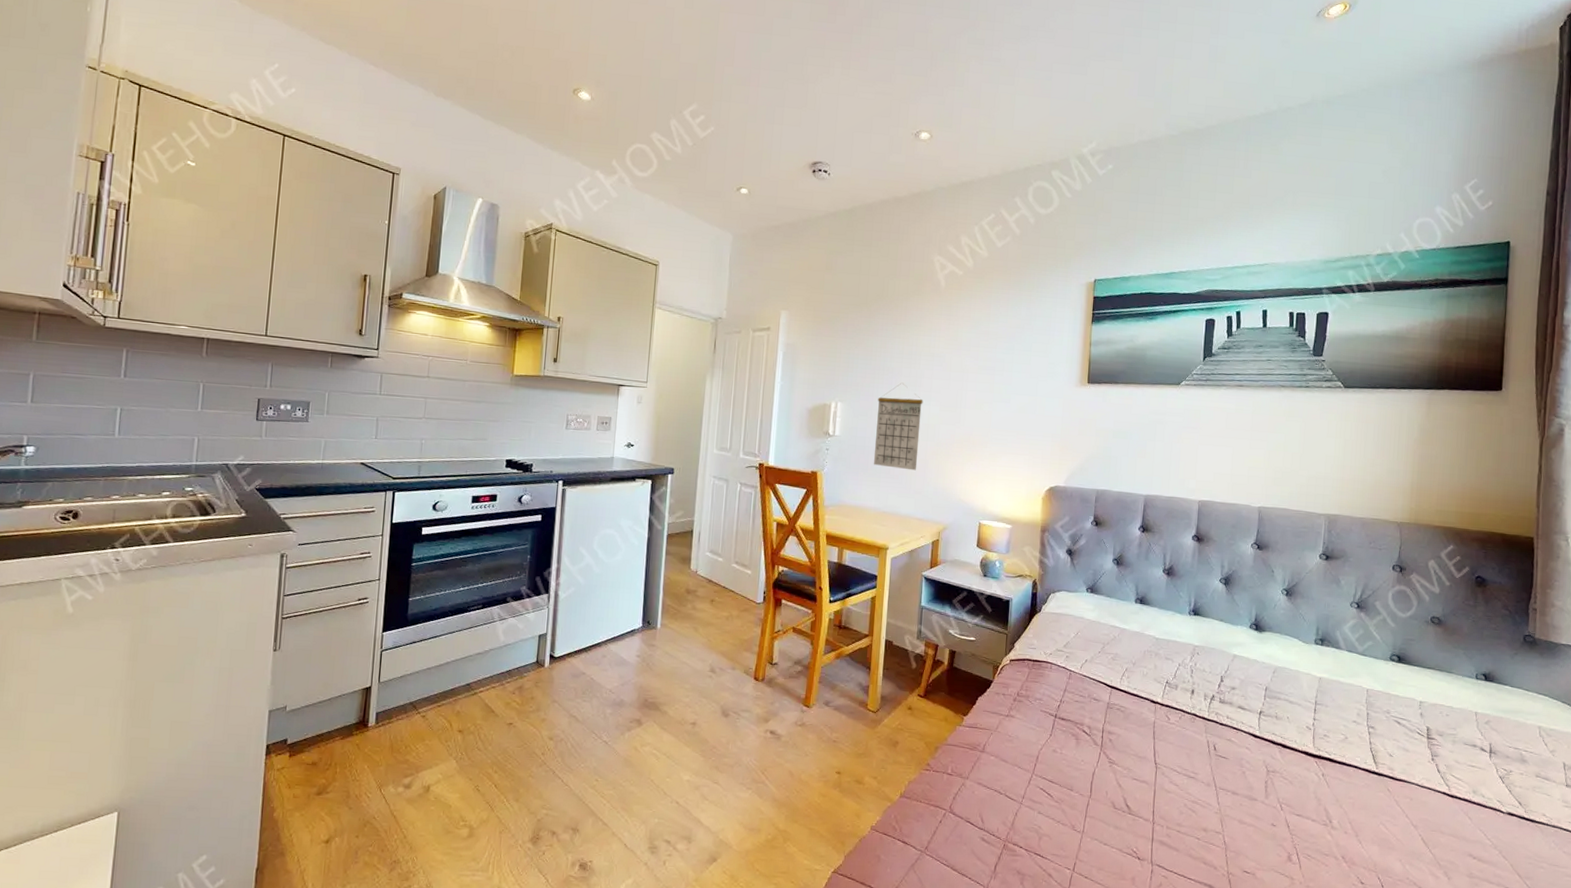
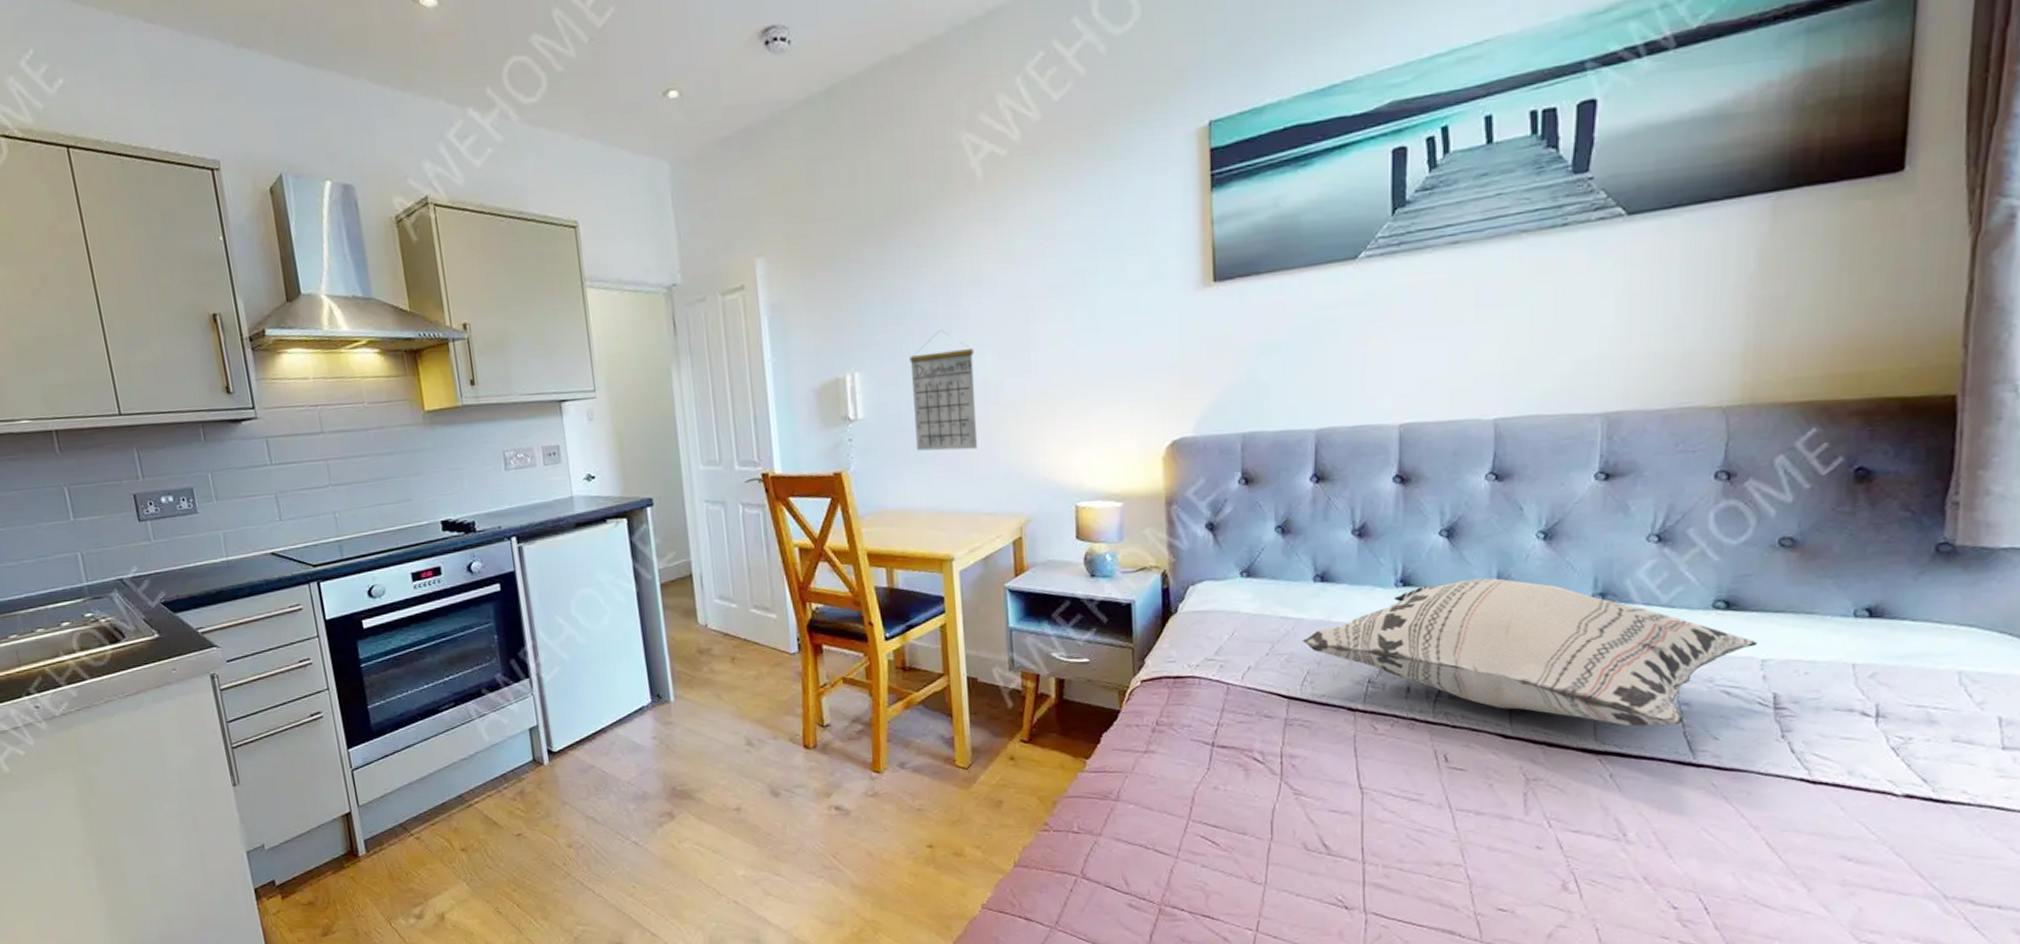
decorative pillow: none [1124,616,1417,742] -> present [1301,577,1757,727]

